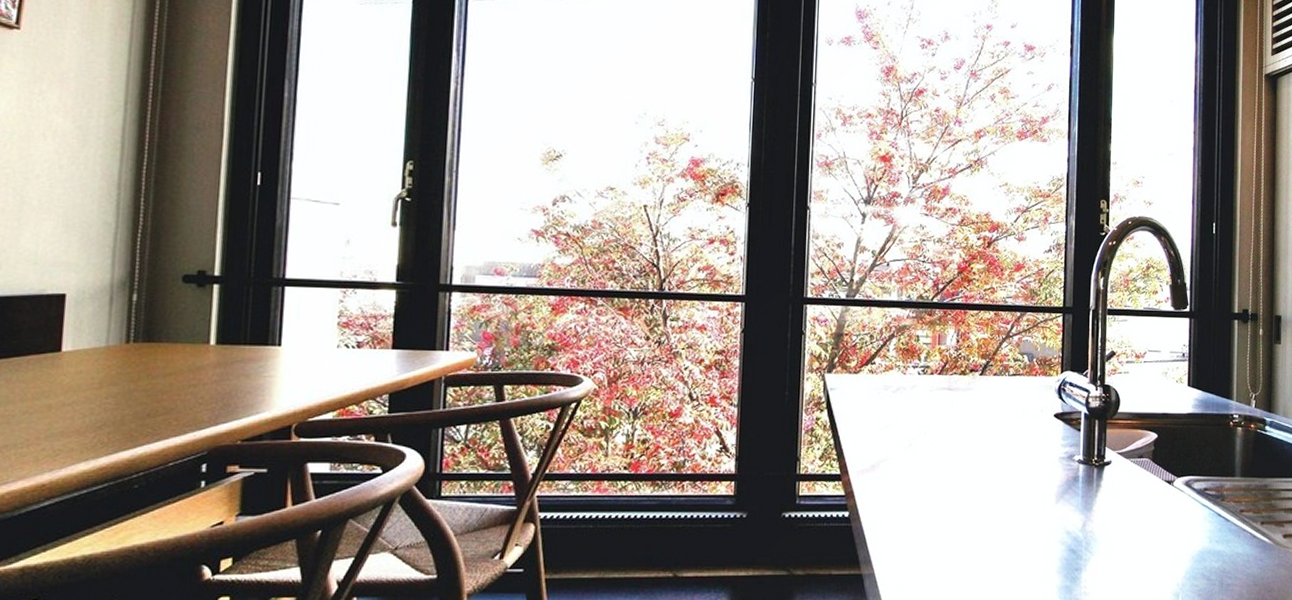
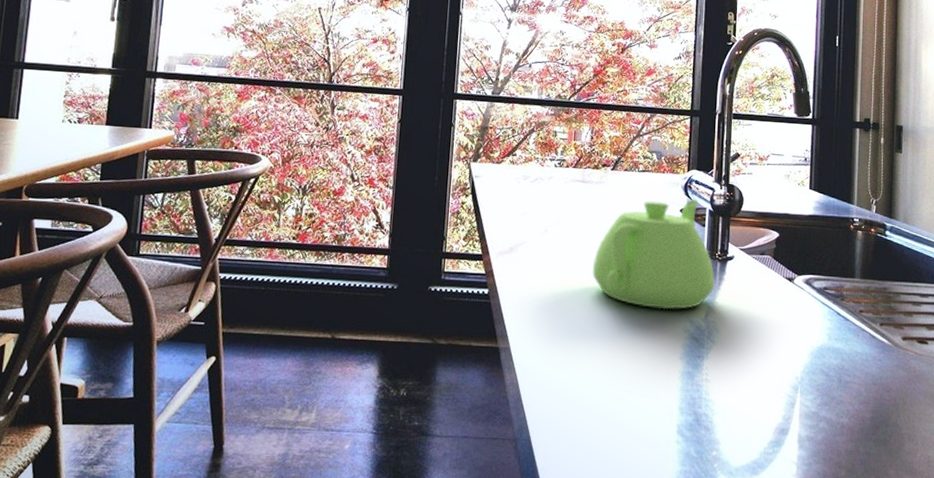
teapot: none [962,402,1092,522] -> present [592,199,715,310]

